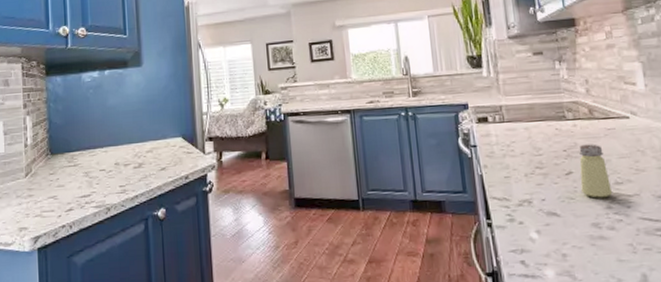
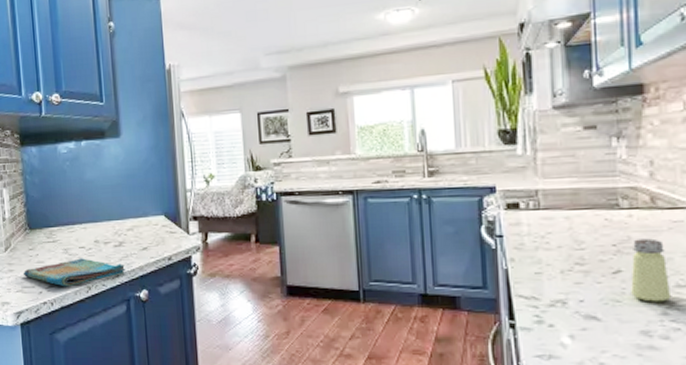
dish towel: none [43,180,145,210] -> present [24,258,126,287]

